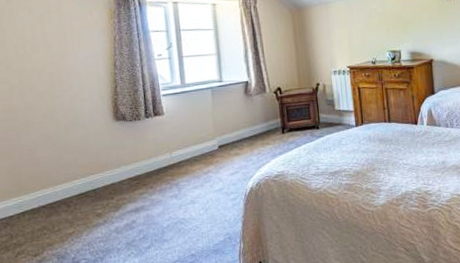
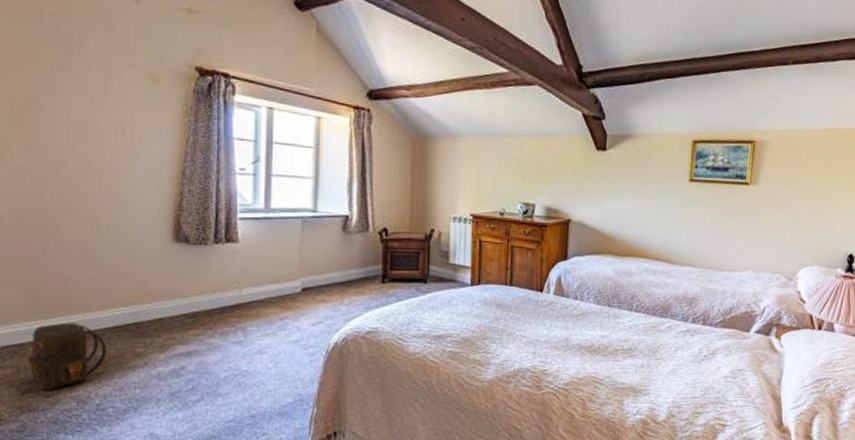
backpack: none [17,194,75,251] -> present [28,322,107,390]

